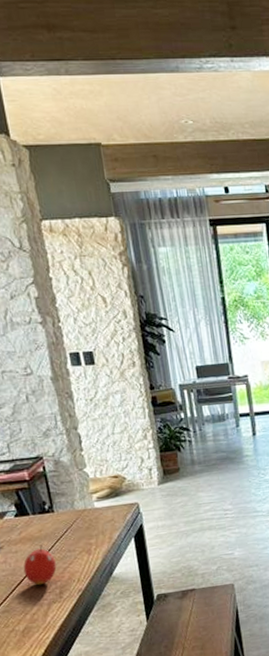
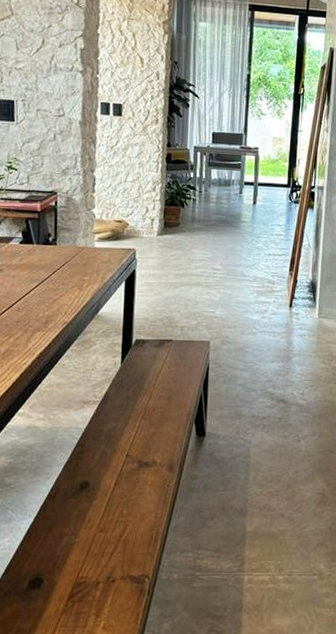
fruit: present [23,544,57,585] -> none [16,273,48,311]

